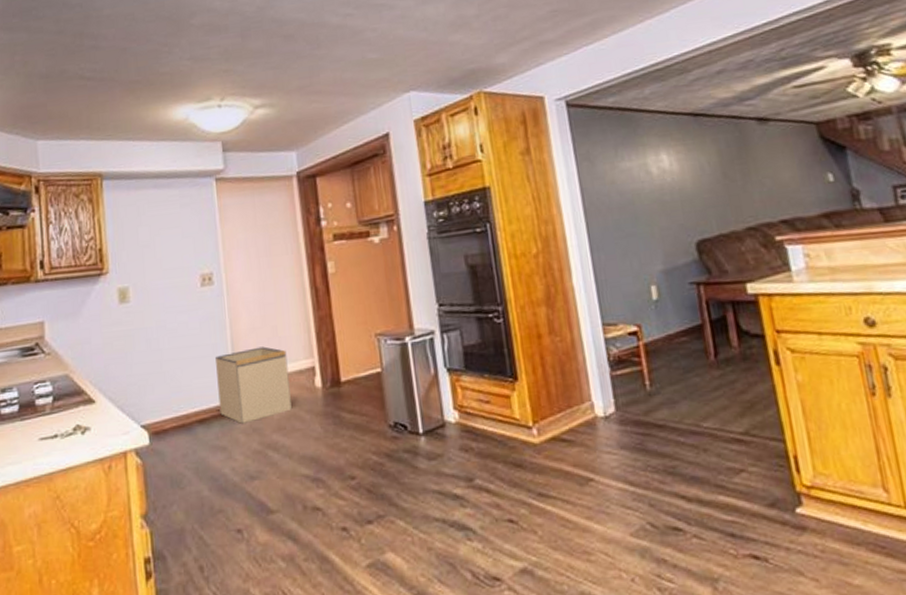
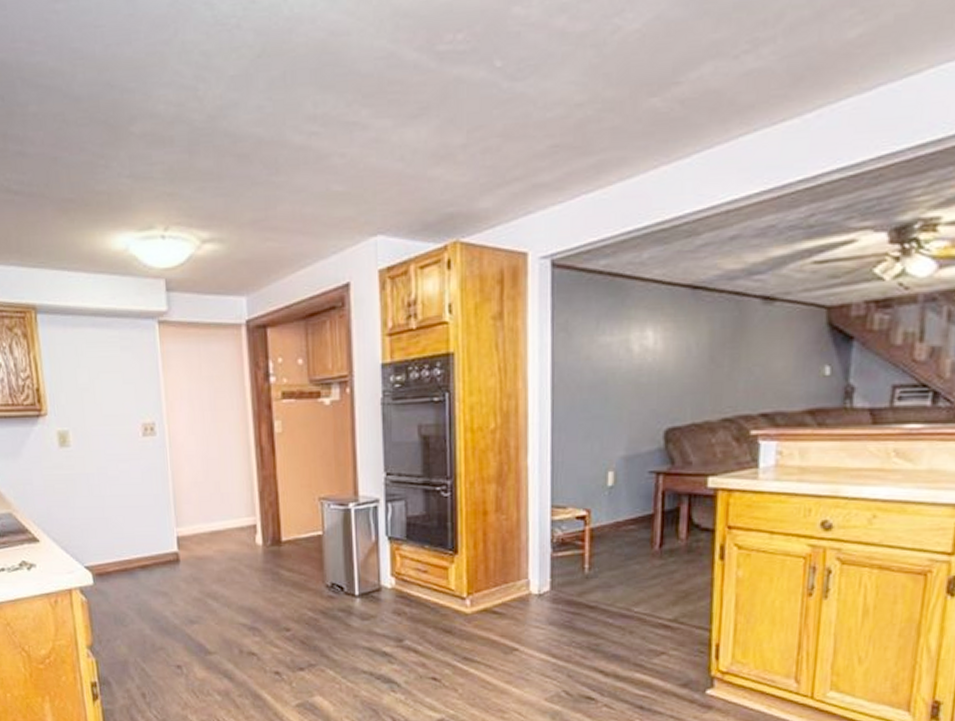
storage bin: present [215,346,292,424] -> none [157,501,232,572]

